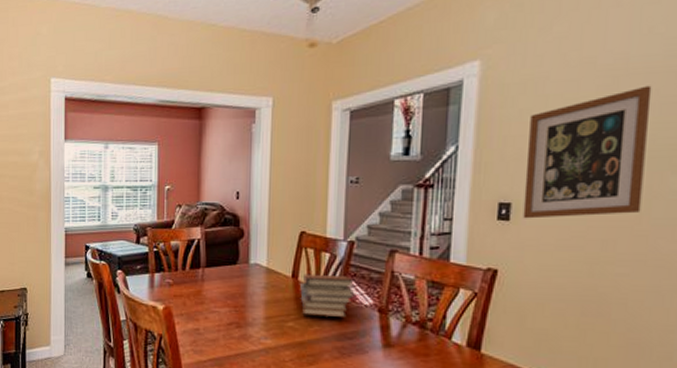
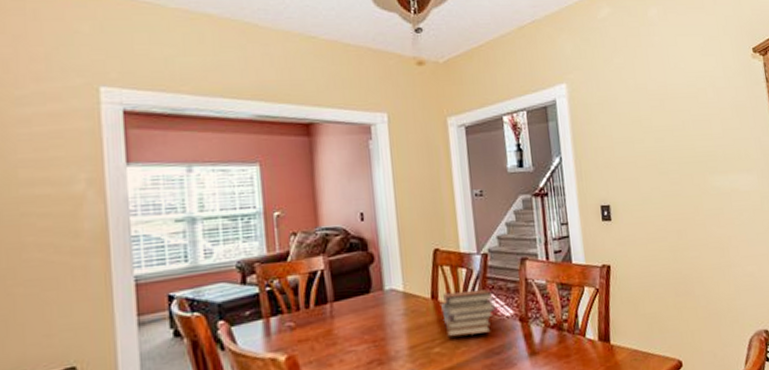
wall art: present [523,85,652,219] -> none [610,107,697,218]

